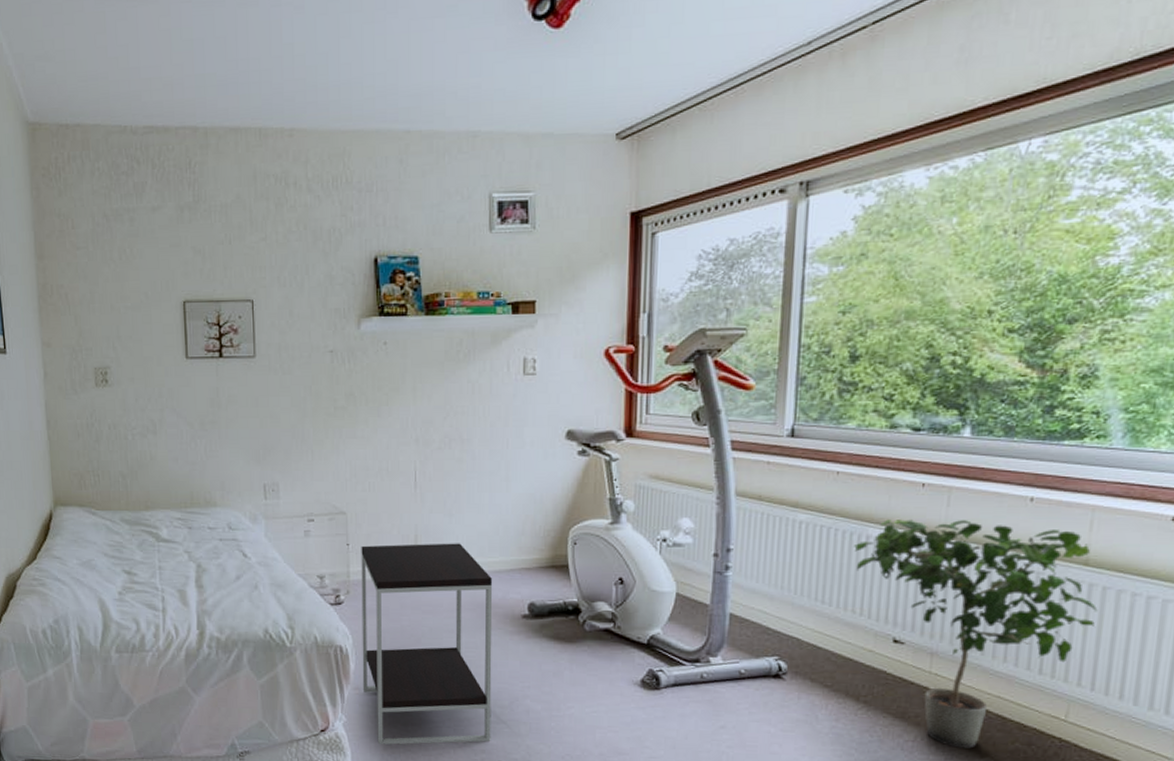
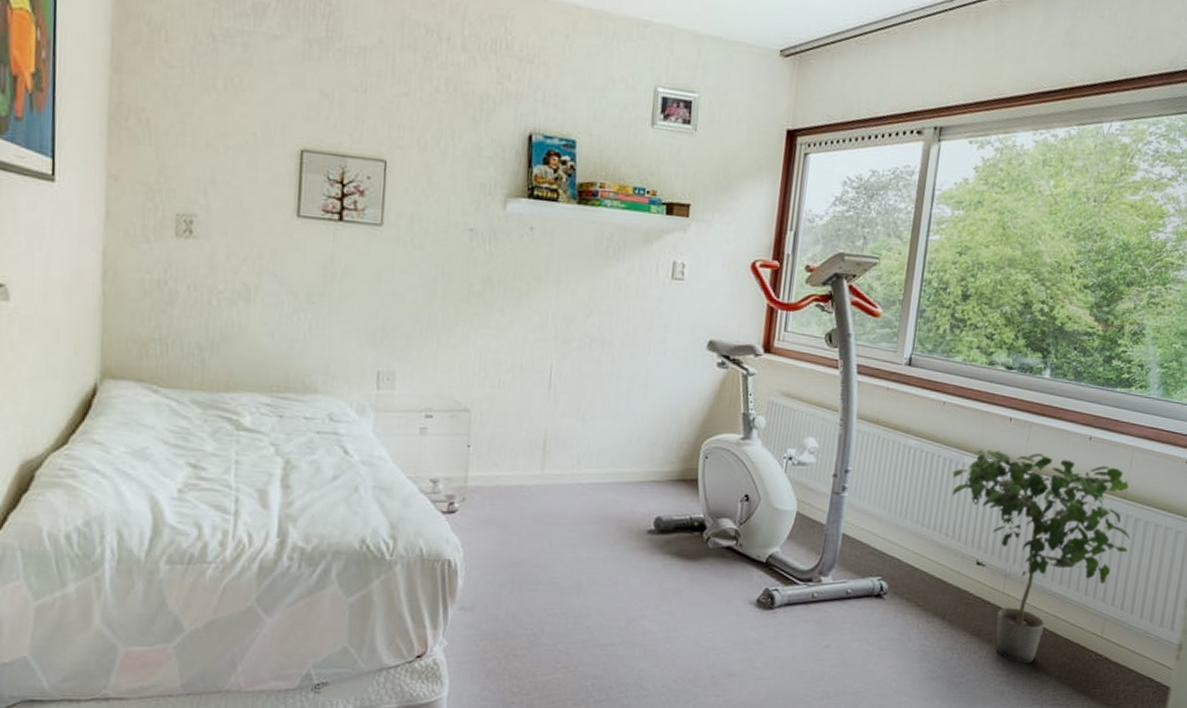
side table: present [361,543,493,745] -> none [469,448,621,671]

